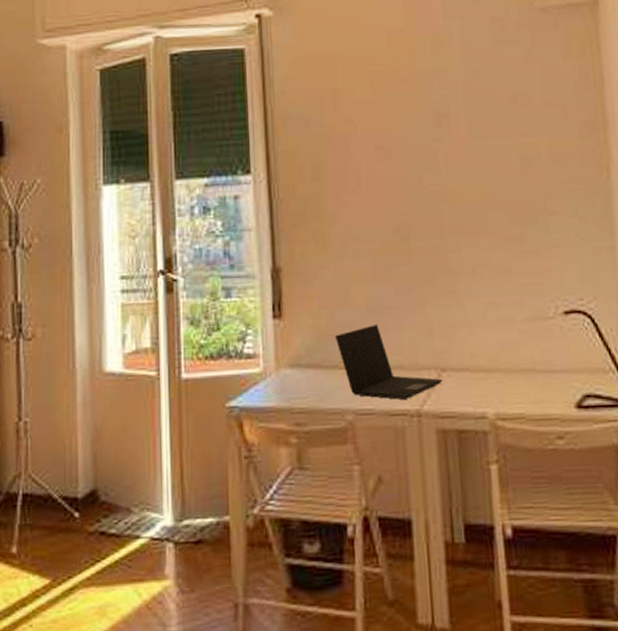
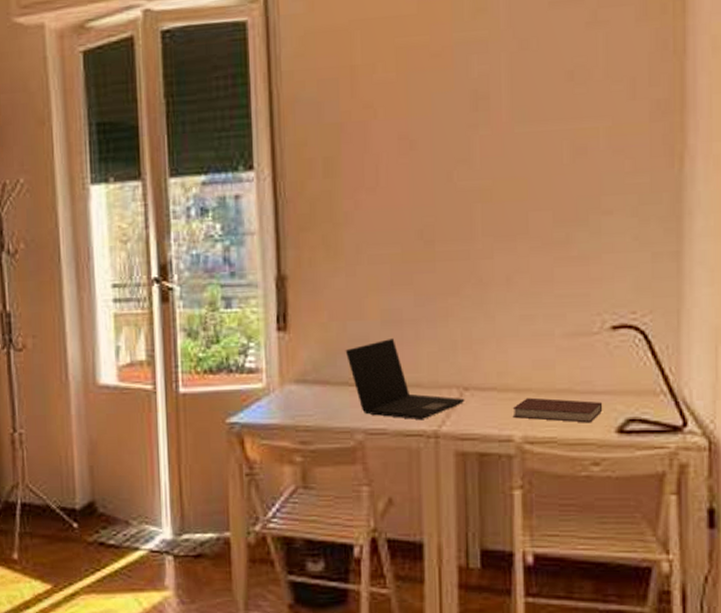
notebook: none [484,377,563,400] -> present [512,397,603,423]

